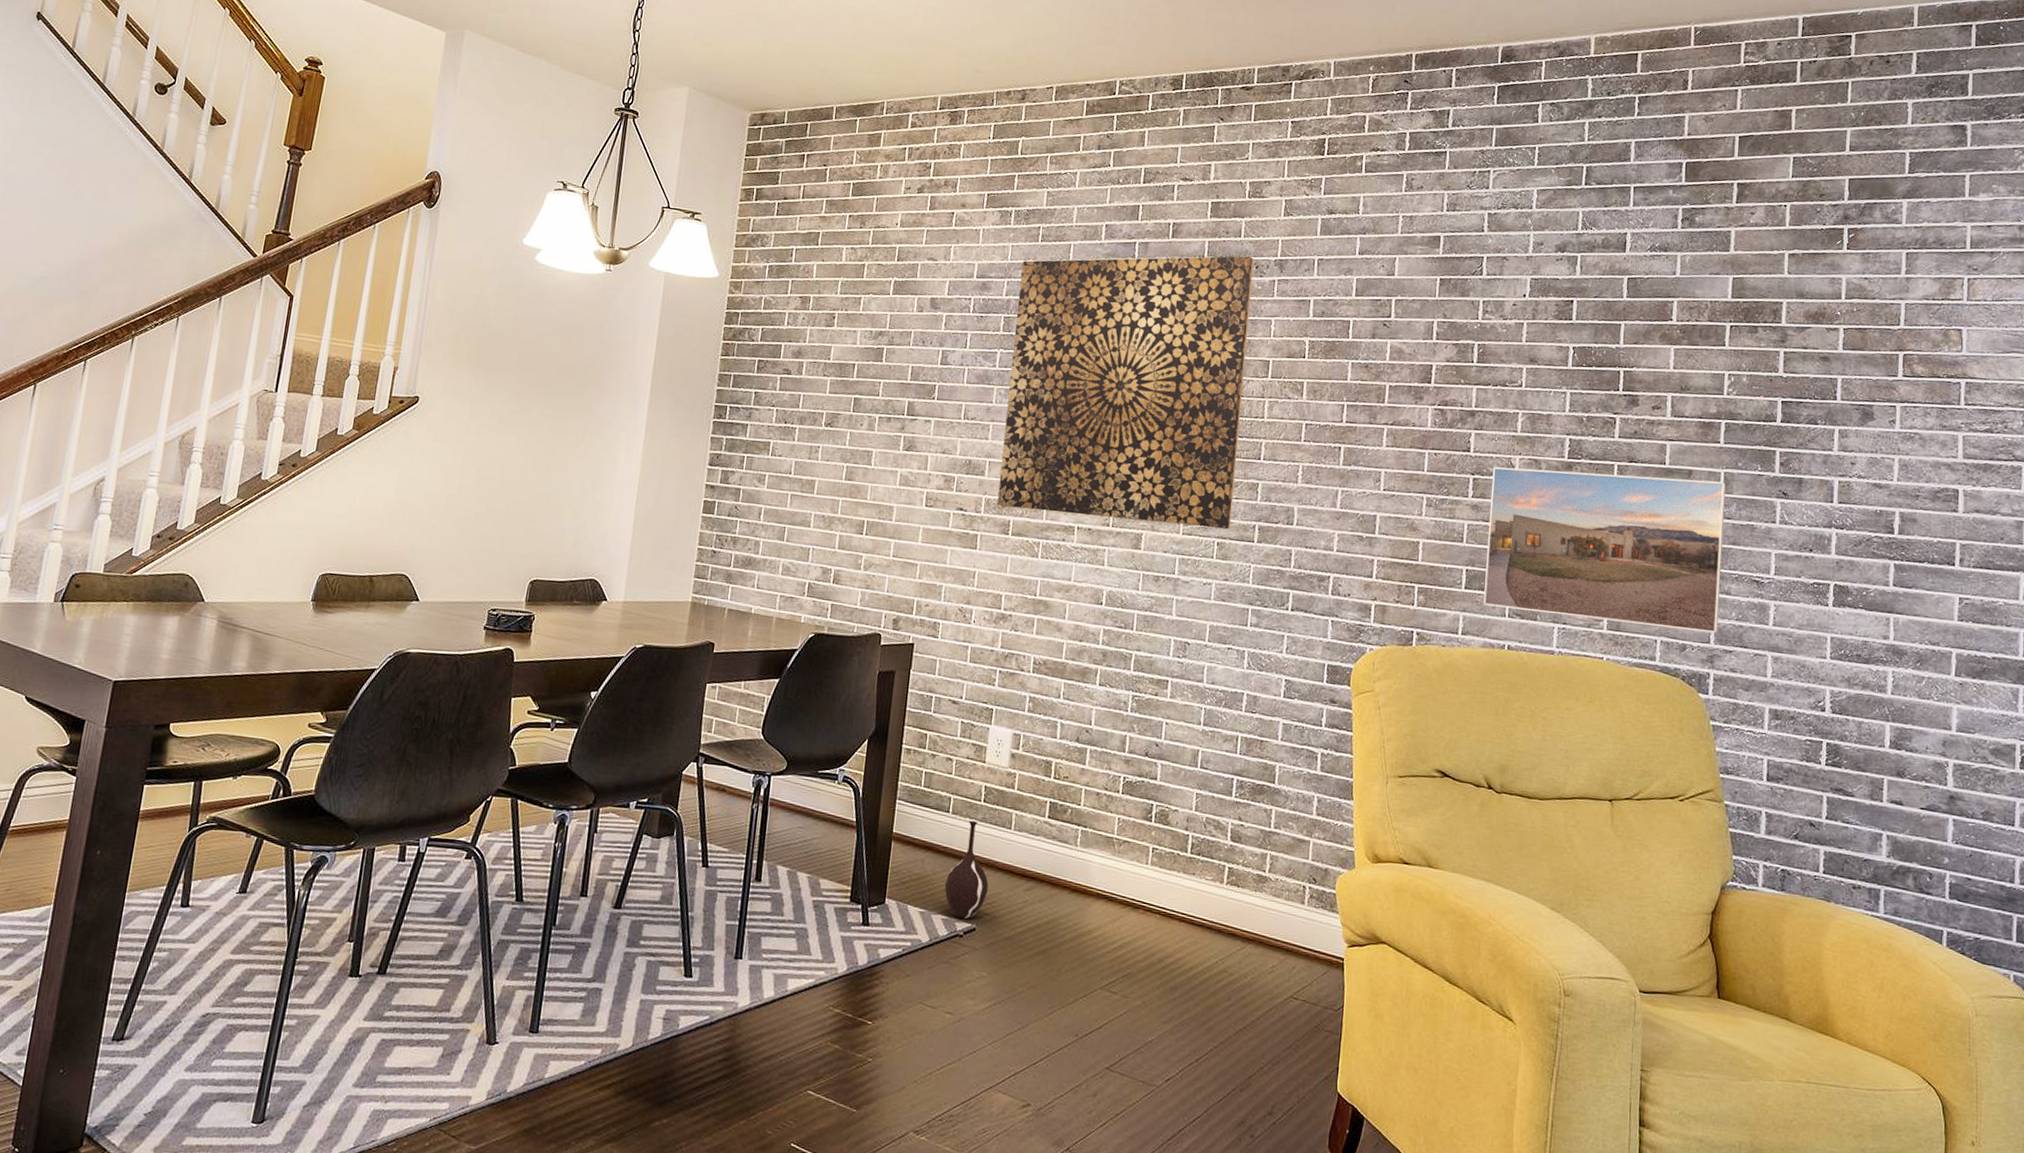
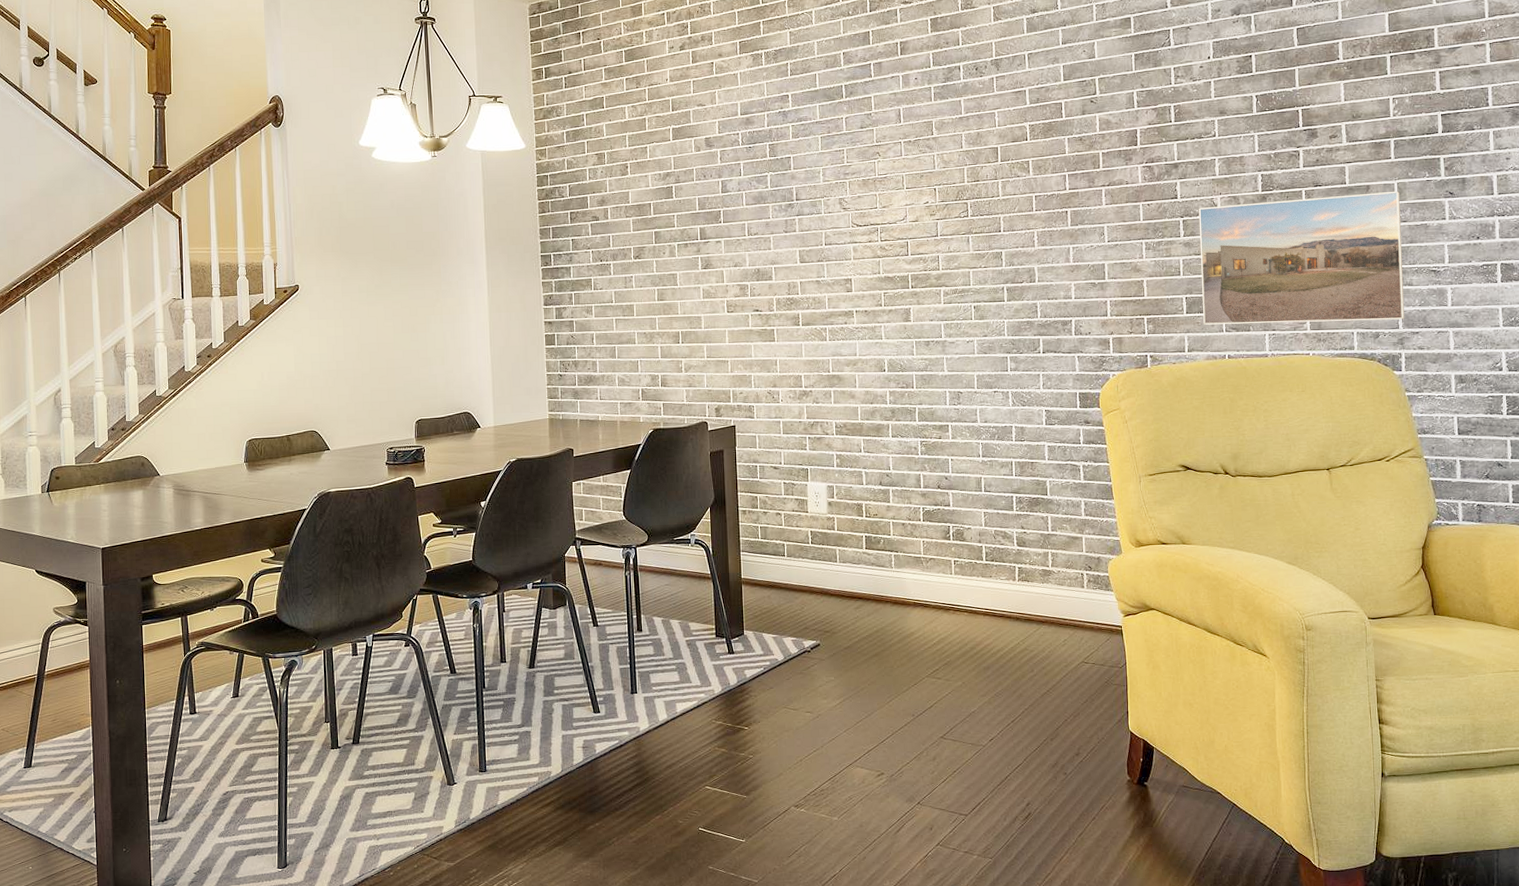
vase: present [944,820,989,920] -> none [789,559,825,638]
wall art: present [997,255,1255,530] -> none [777,60,984,303]

